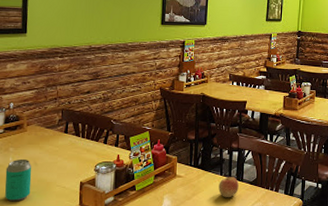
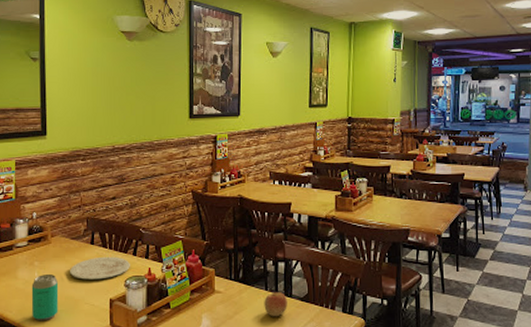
plate: none [43,144,101,165] -> present [70,256,130,280]

